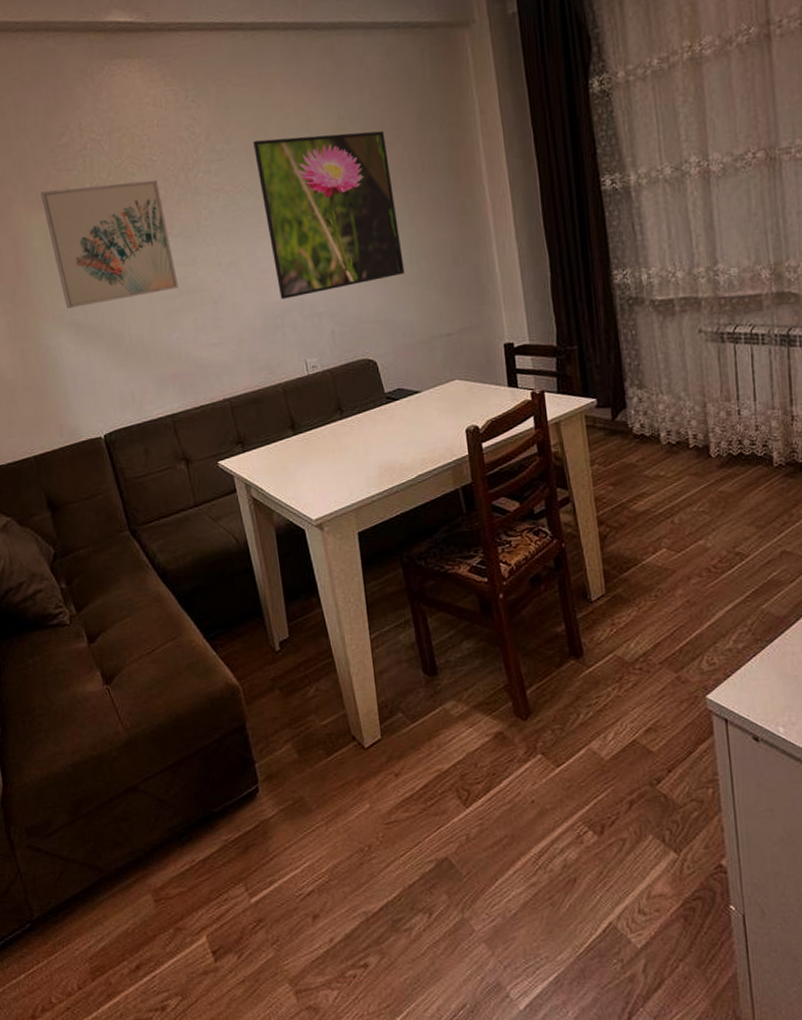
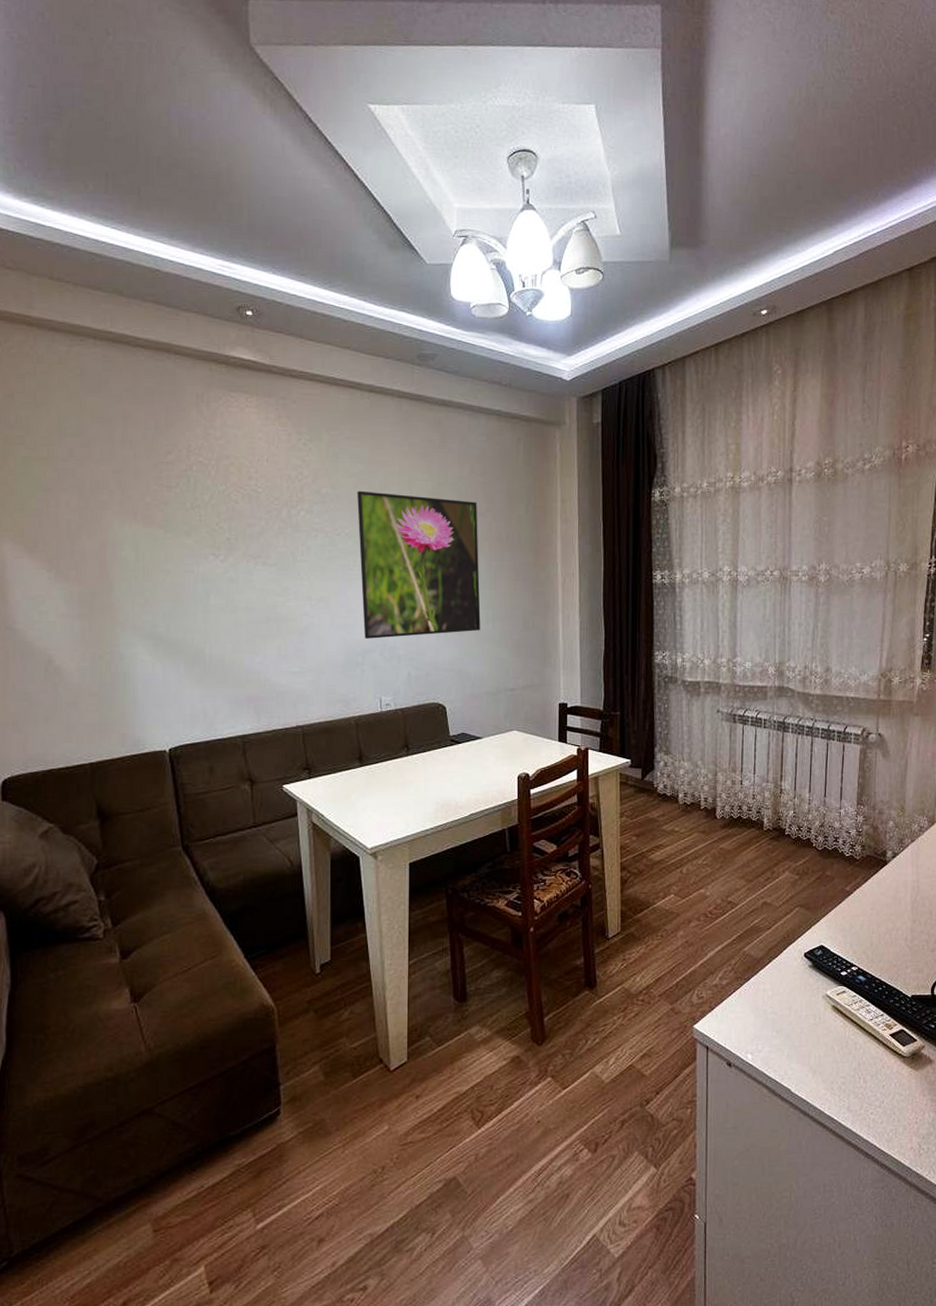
wall art: present [40,180,179,309] -> none [137,503,266,620]

